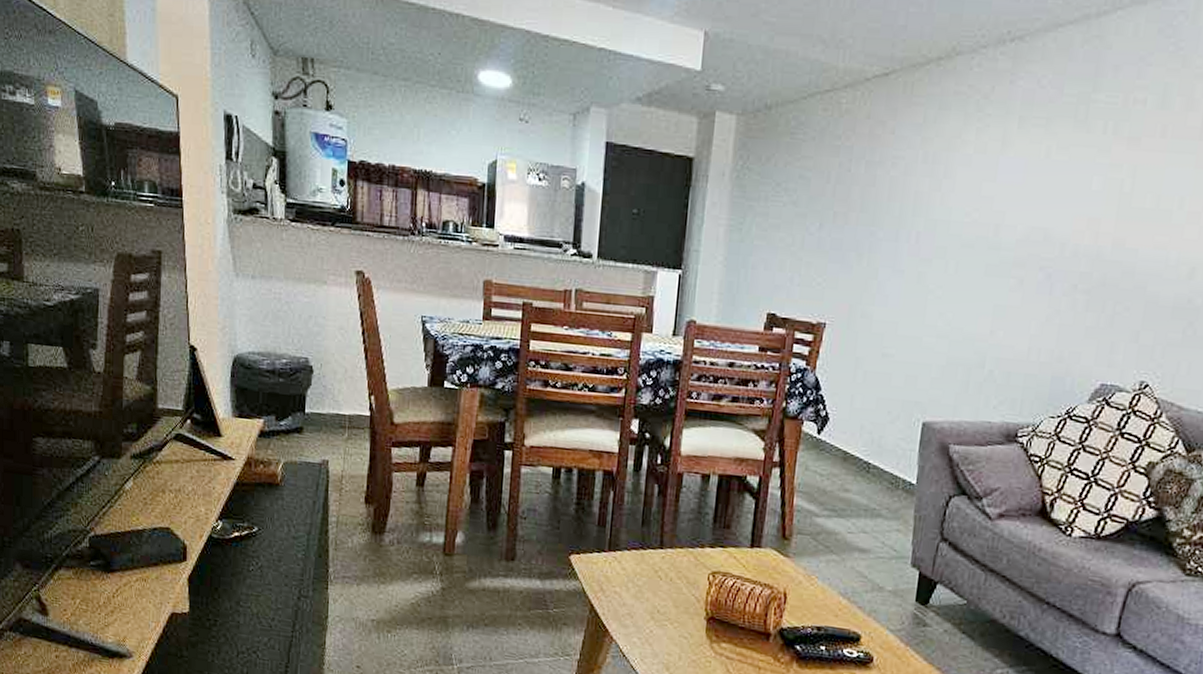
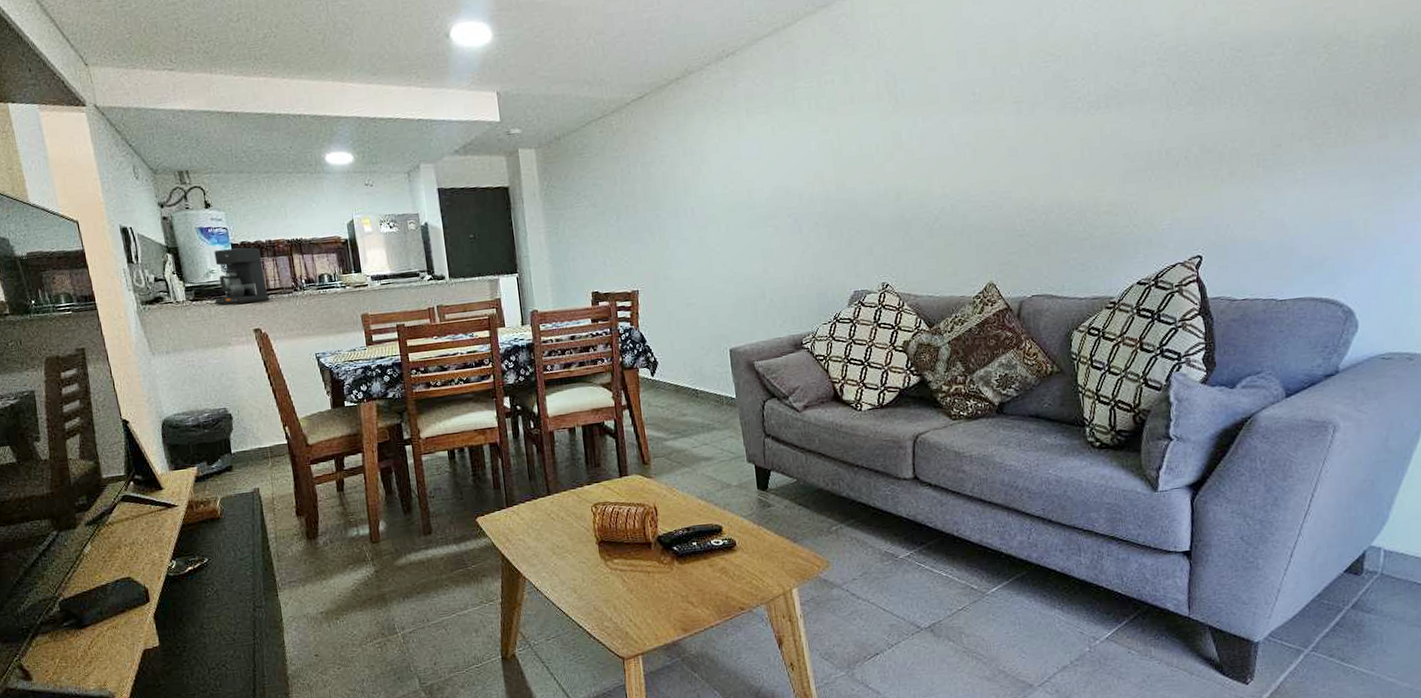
coffee maker: none [317,164,381,240] -> present [214,247,270,306]

